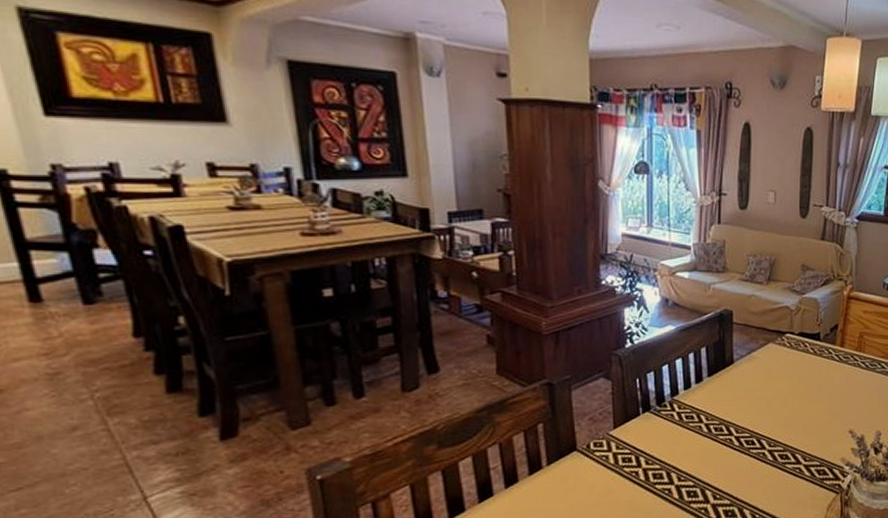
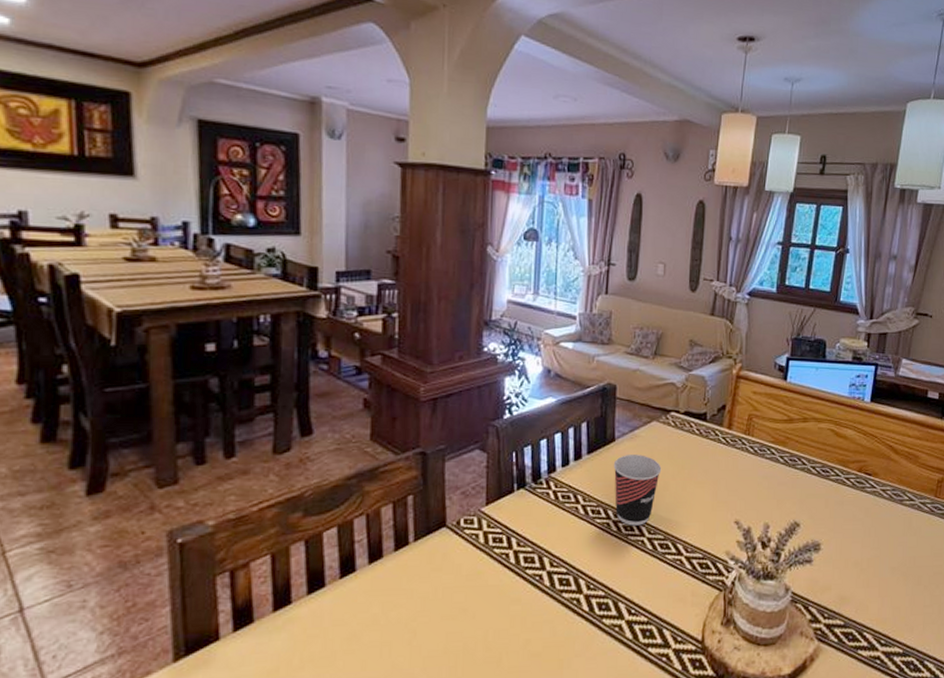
cup: none [733,374,779,440] -> present [613,455,662,526]

